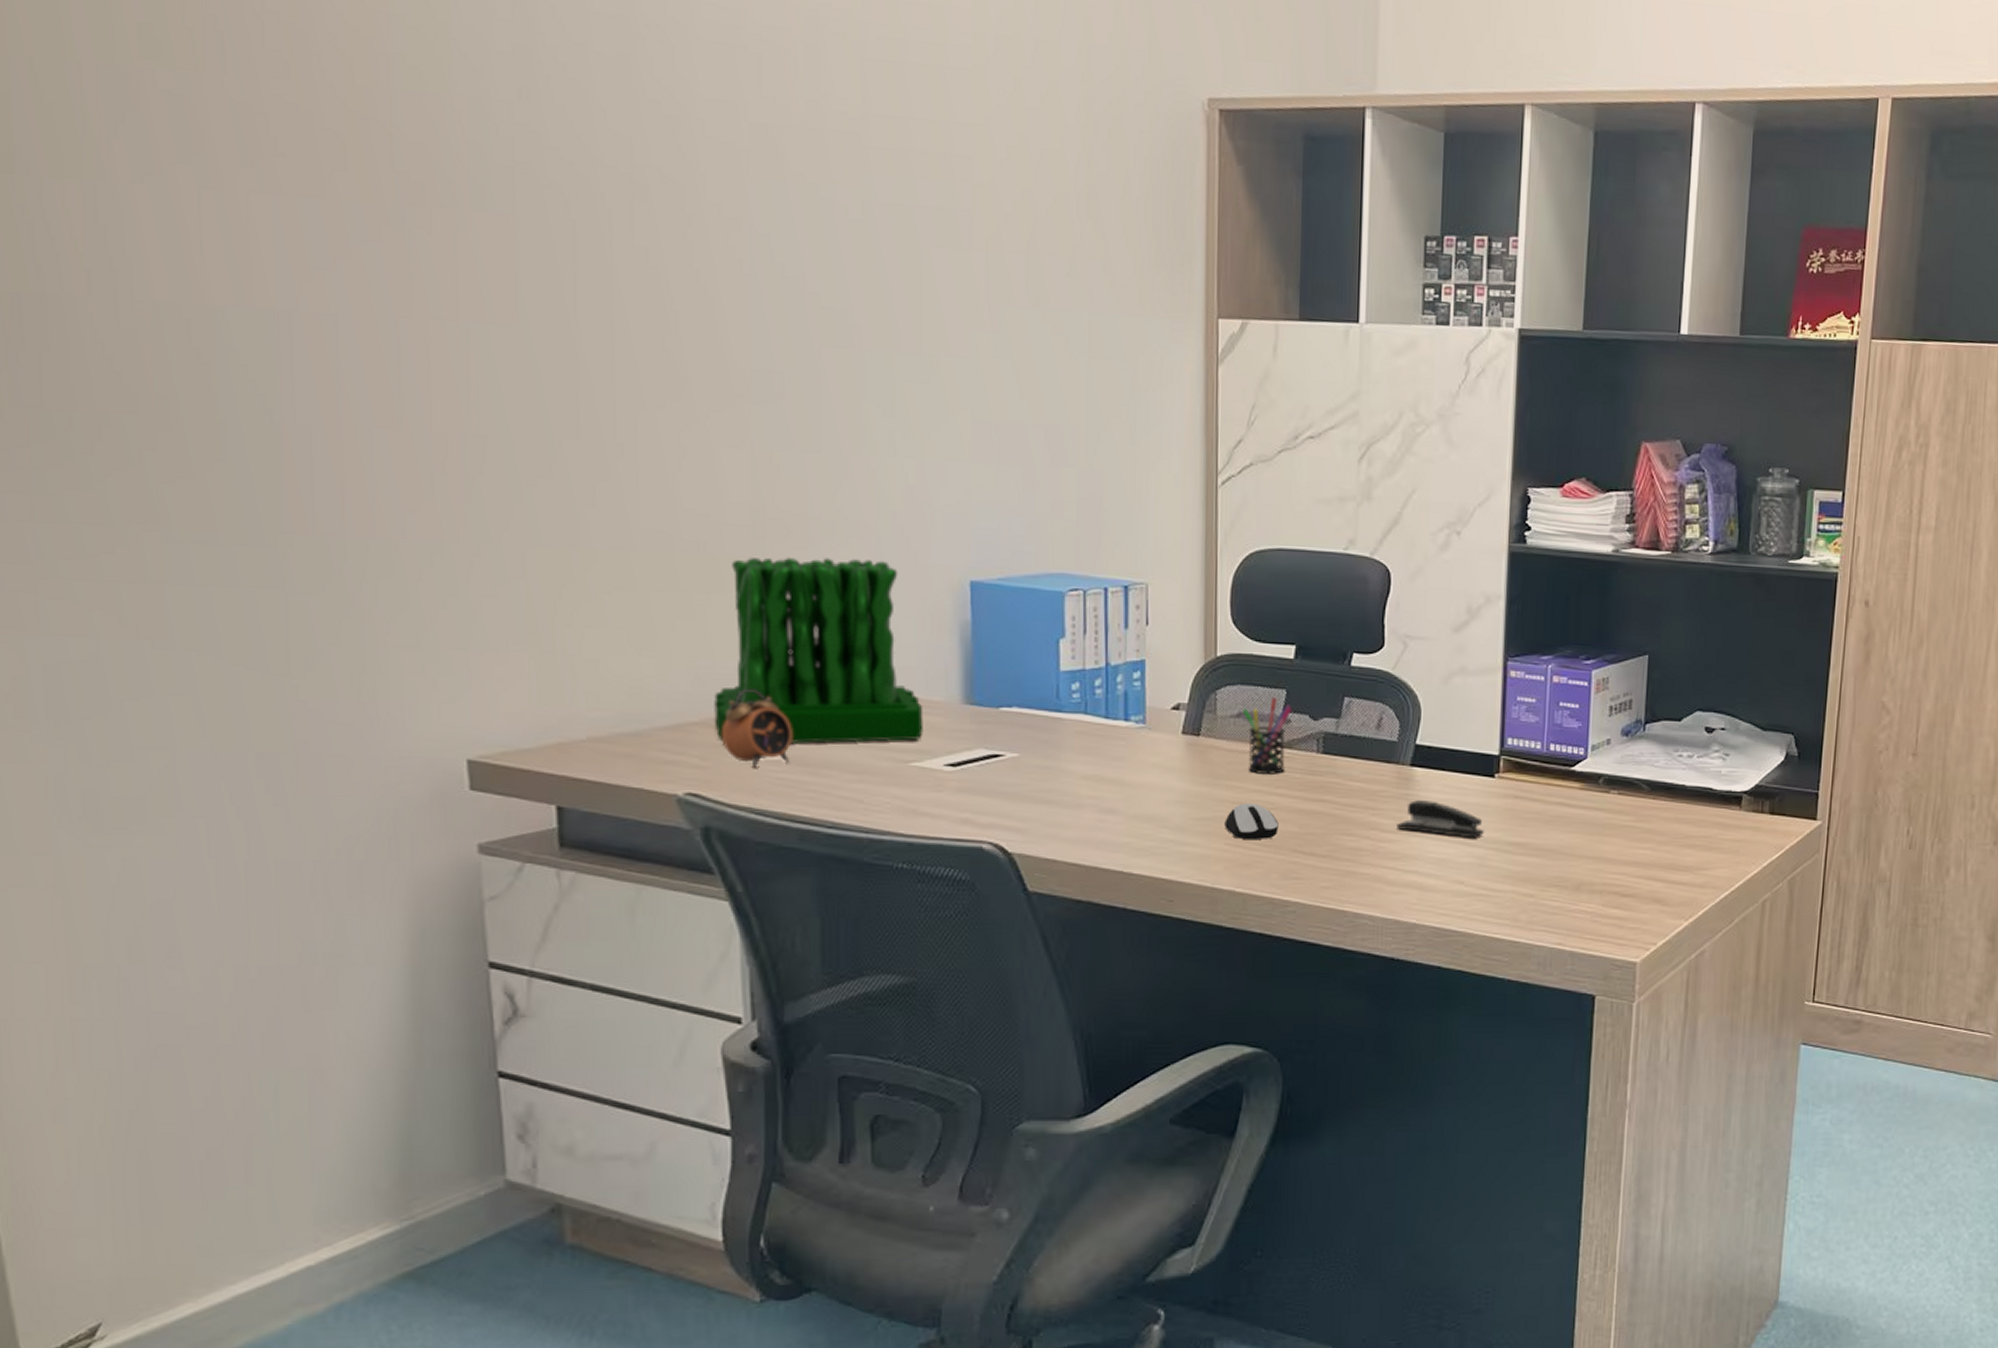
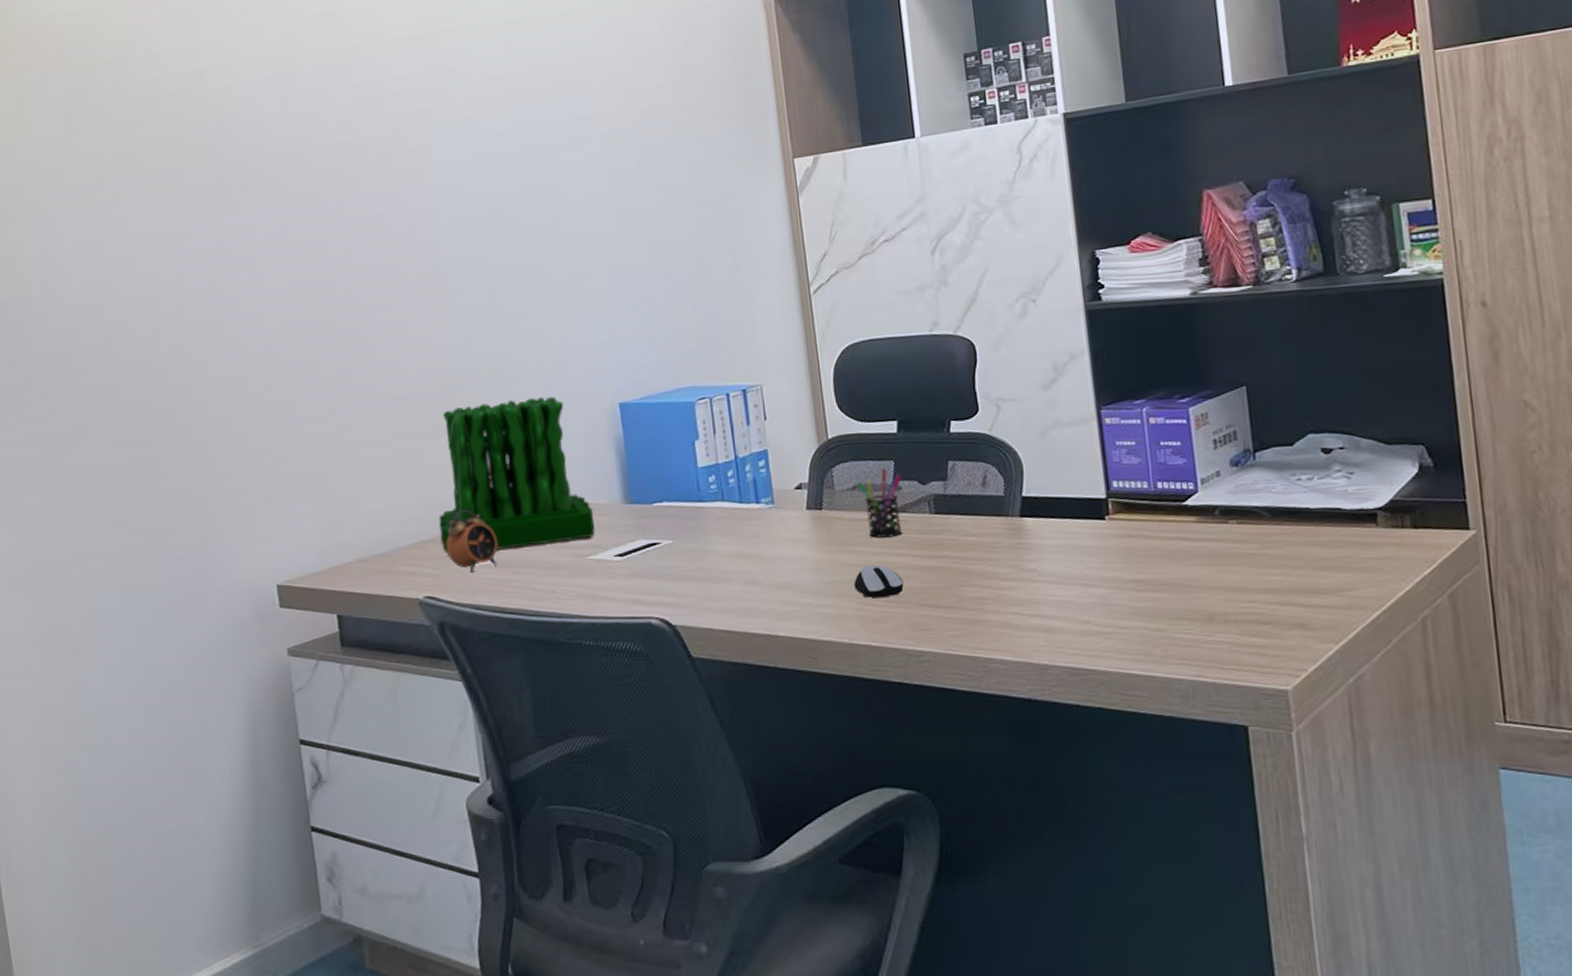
stapler: present [1395,800,1484,839] -> none [1013,547,1103,580]

